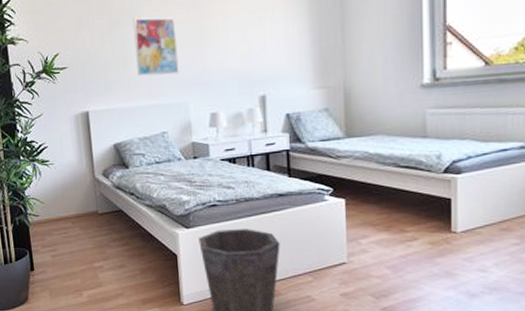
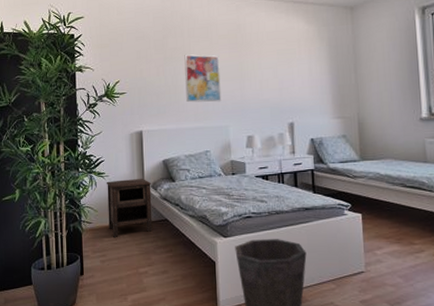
nightstand: none [51,165,106,230] -> present [106,178,153,237]

